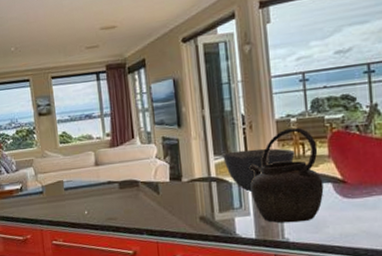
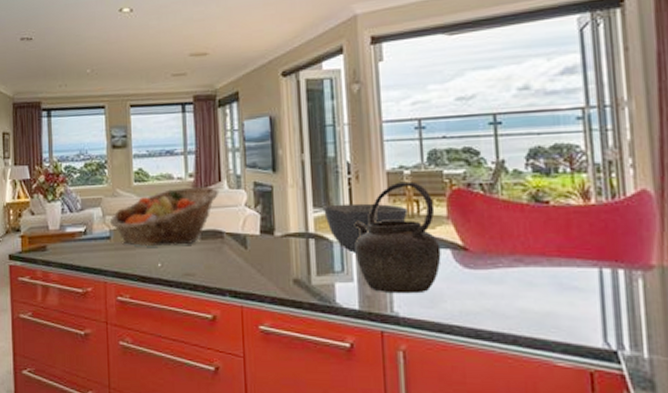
fruit basket: none [41,143,134,198] -> present [109,186,220,247]

